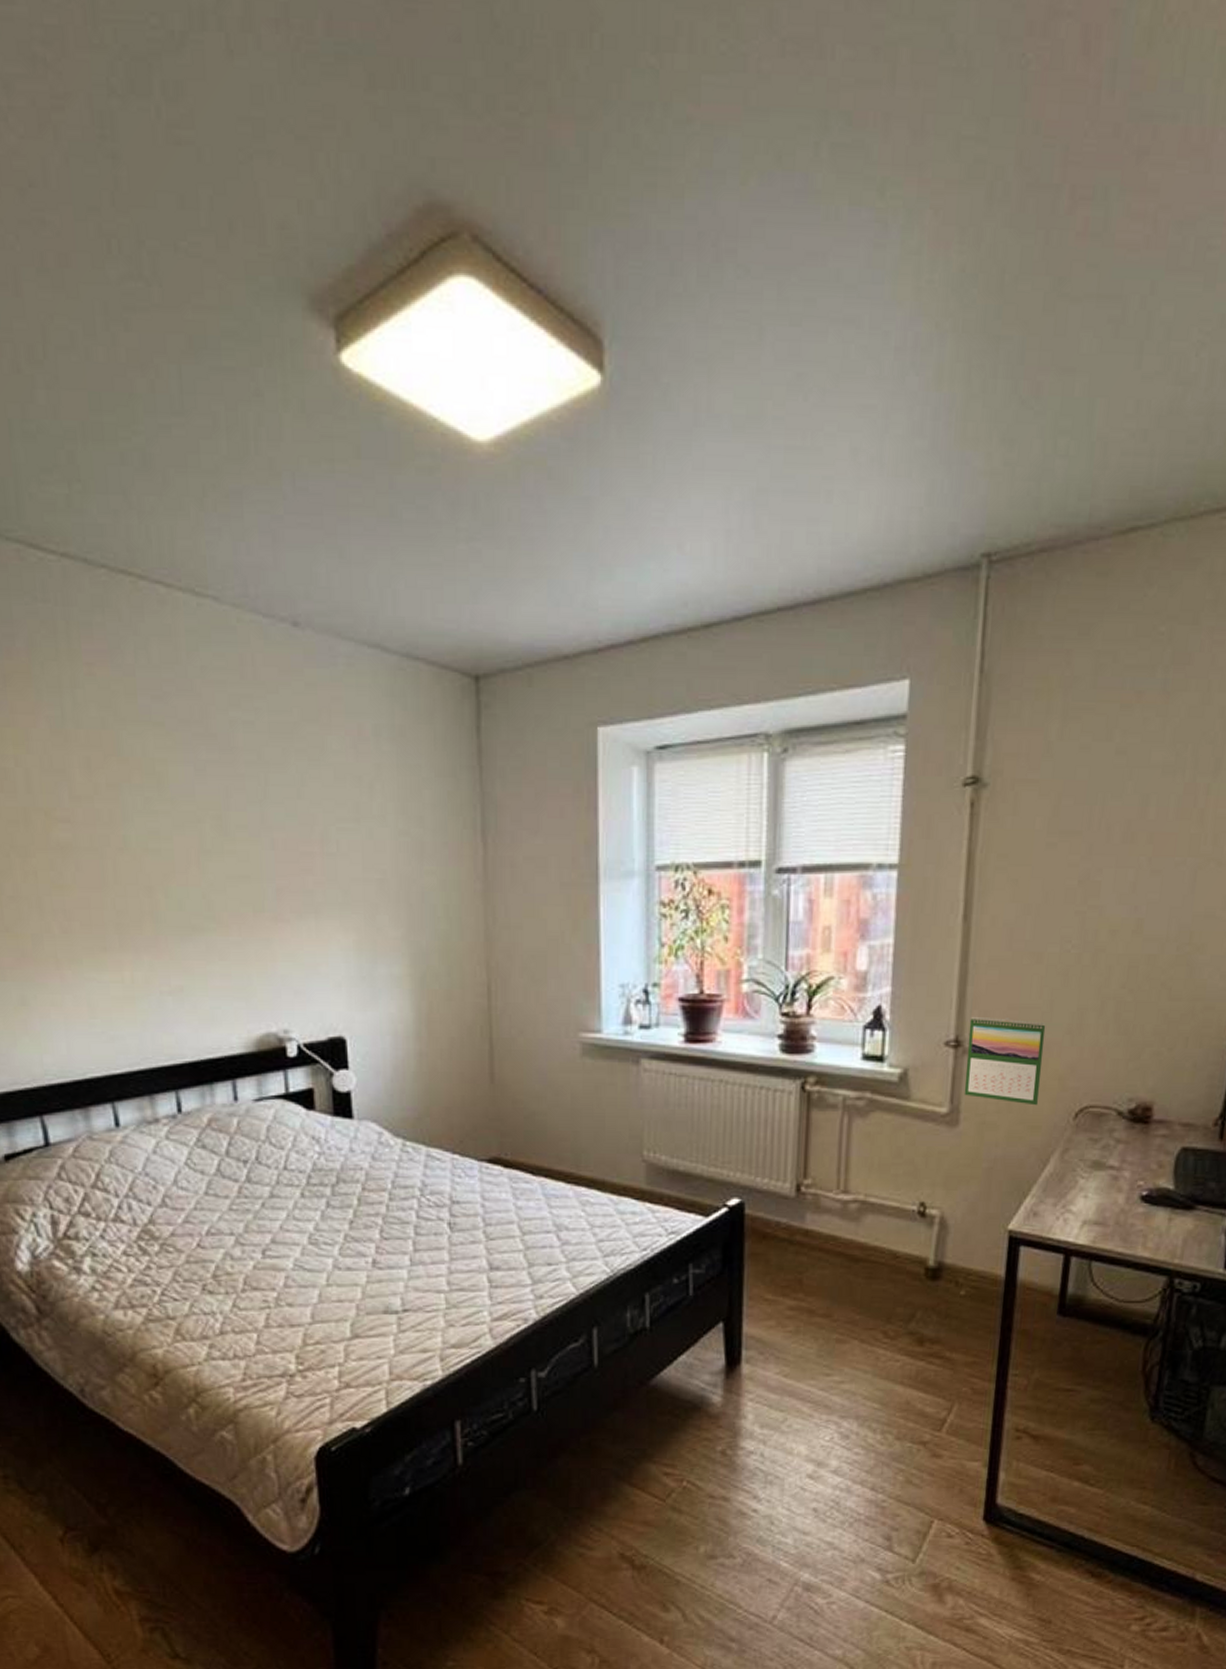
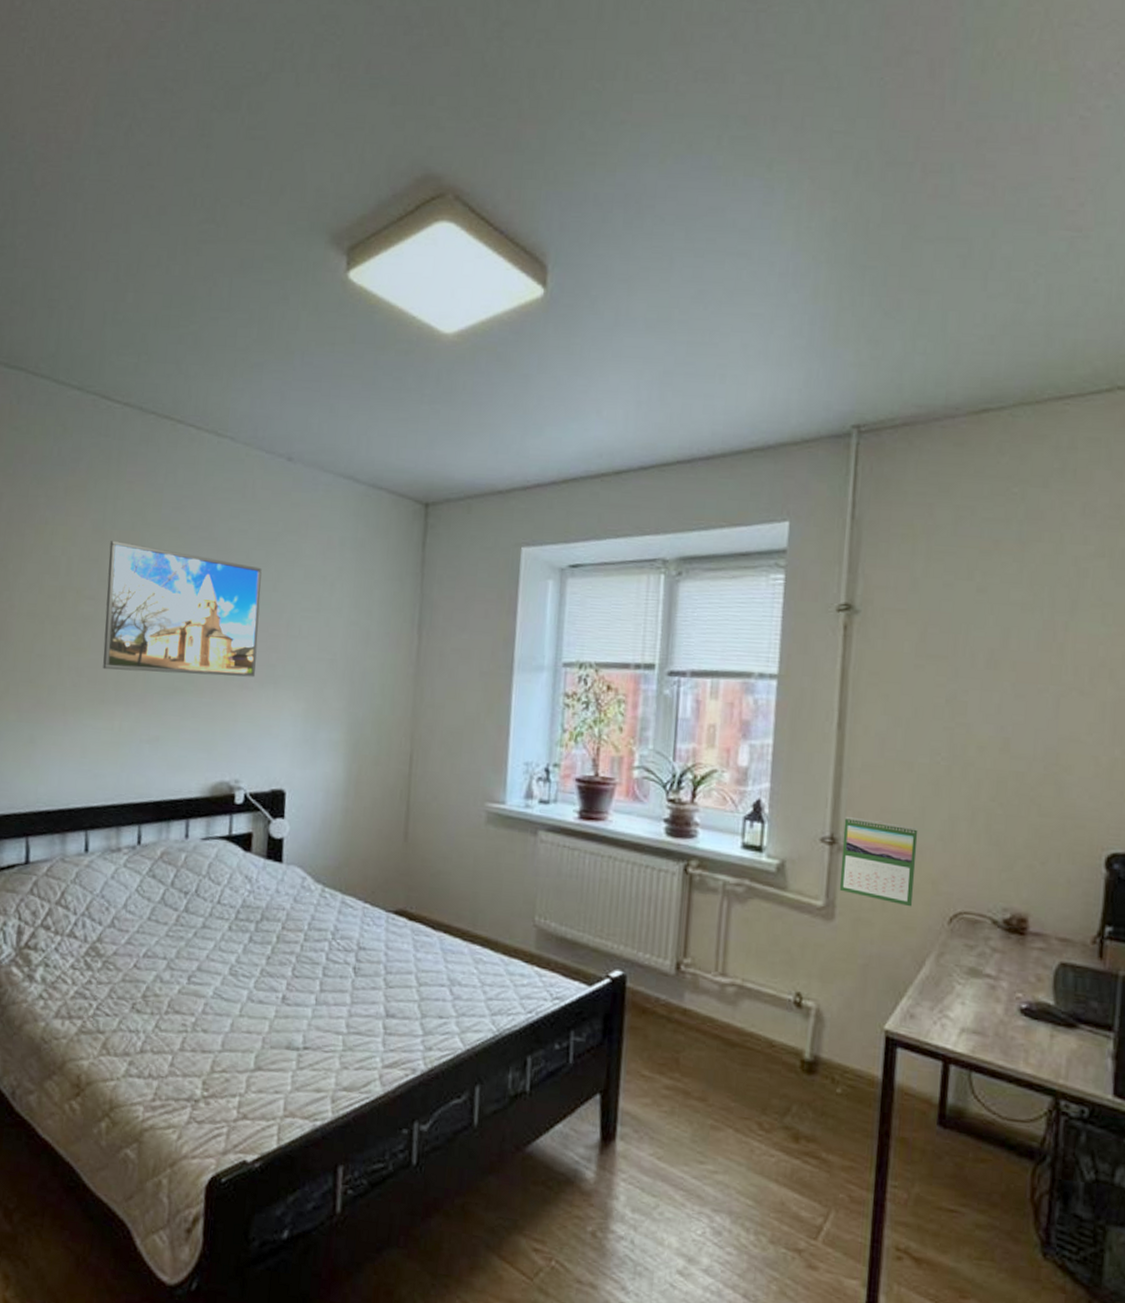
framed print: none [77,744,291,910] -> present [103,541,262,678]

